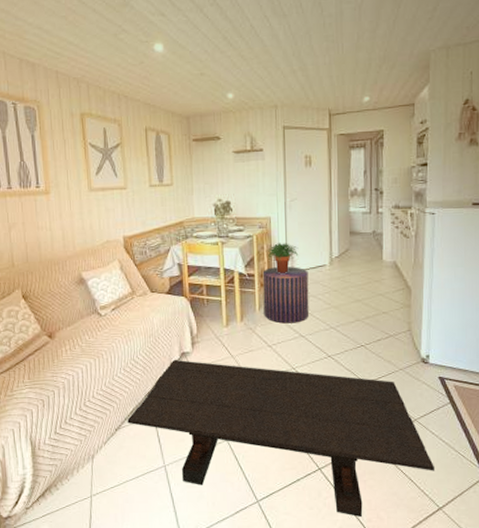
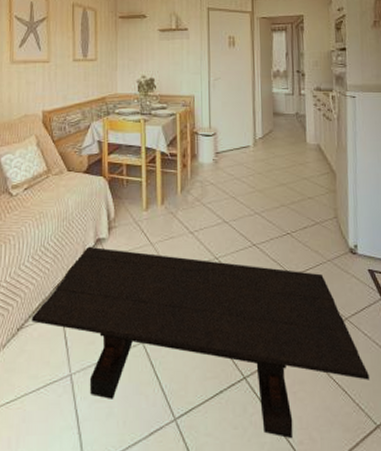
pouf: present [262,267,309,324] -> none [185,147,233,208]
potted plant: present [265,243,299,273] -> none [189,122,222,154]

